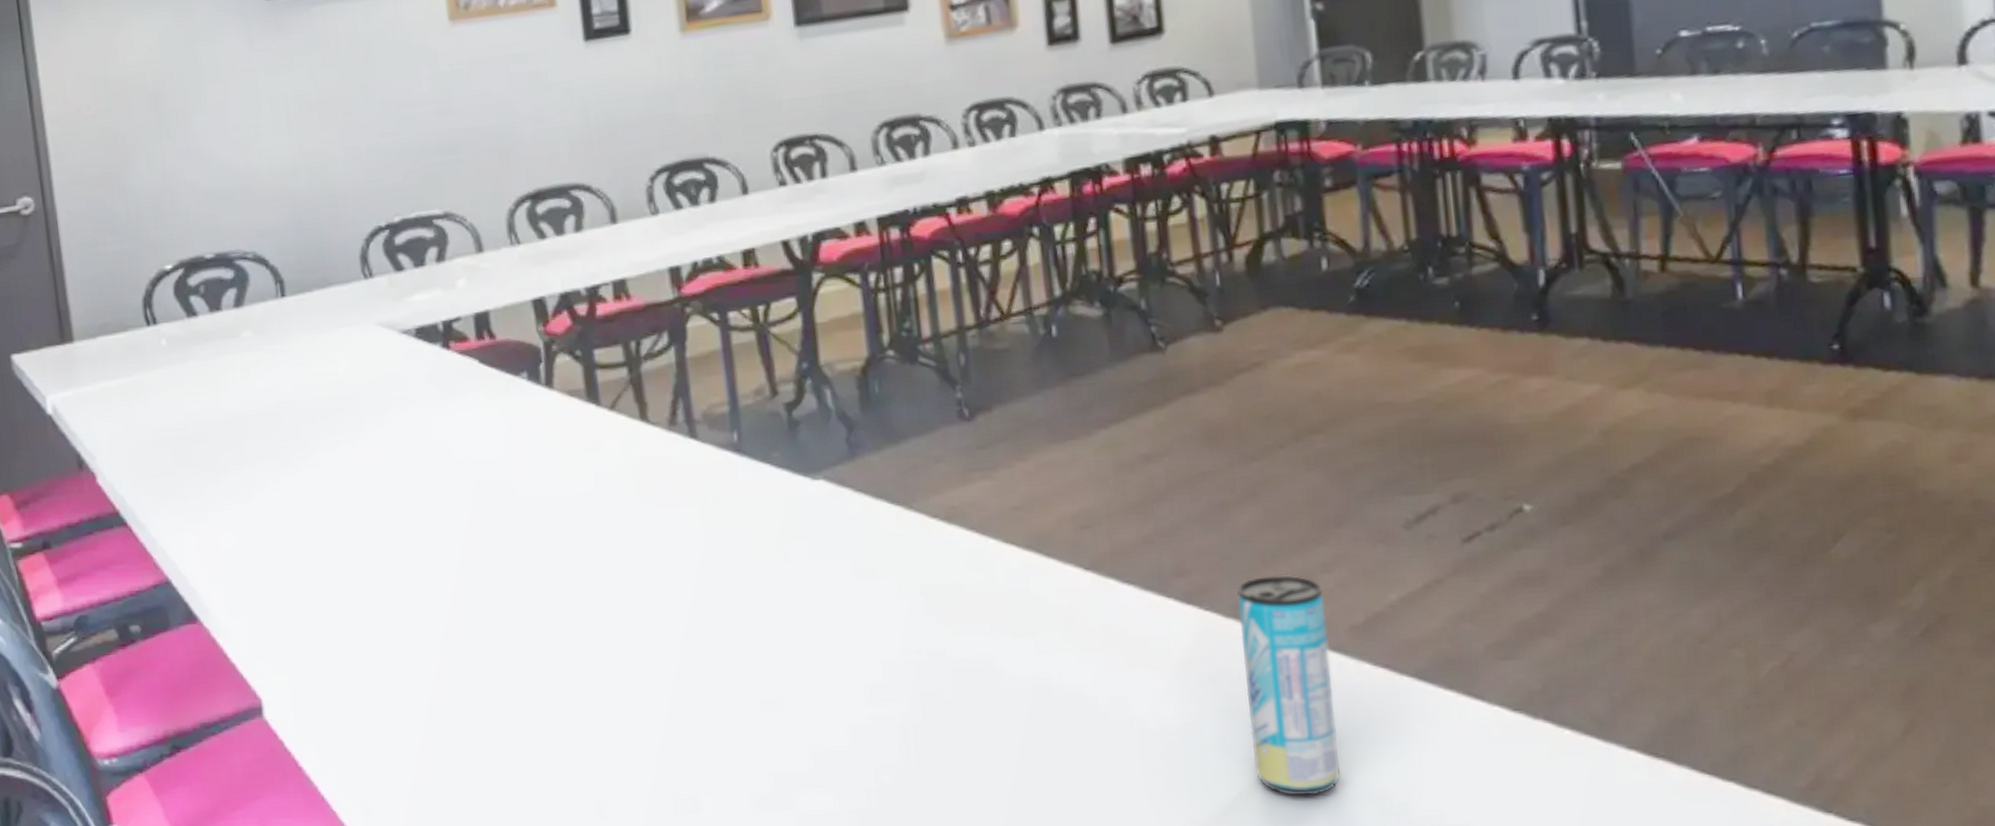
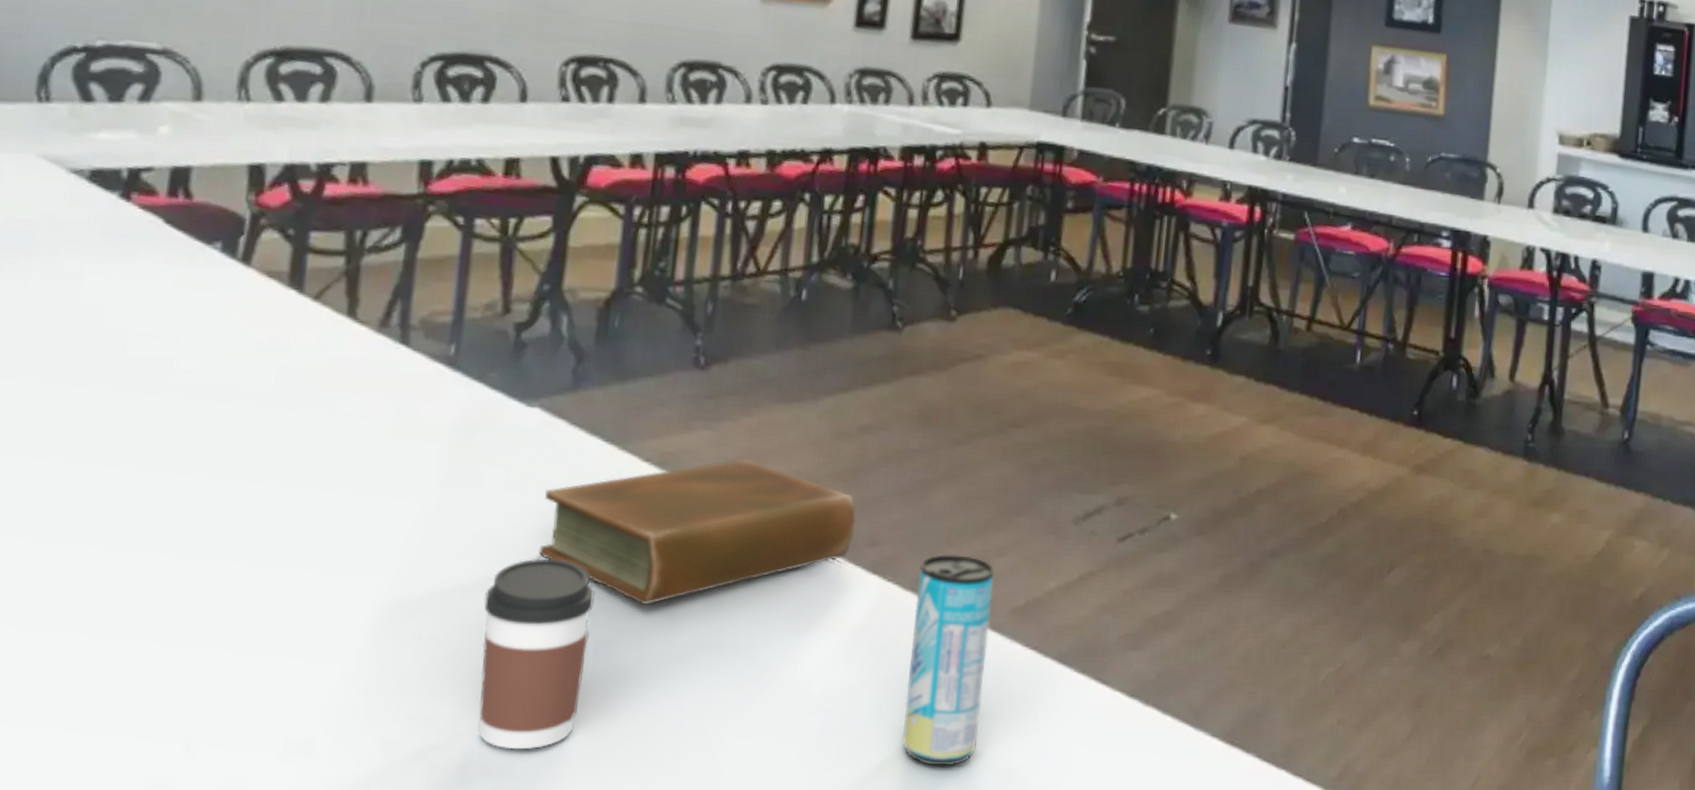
coffee cup: none [814,620,921,800] -> present [478,559,595,750]
book: none [845,503,1159,655] -> present [538,458,857,605]

